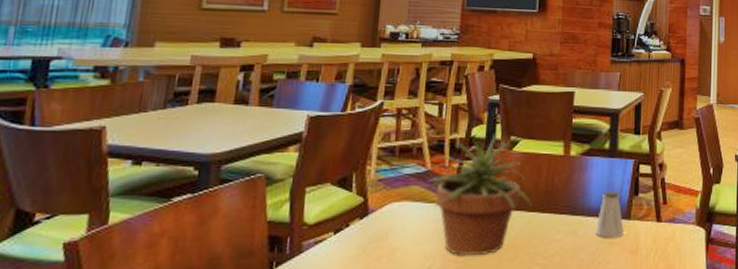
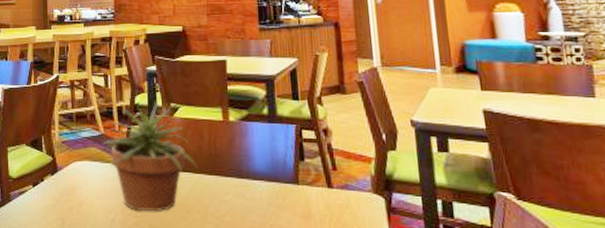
saltshaker: present [595,190,624,238] -> none [263,155,293,202]

